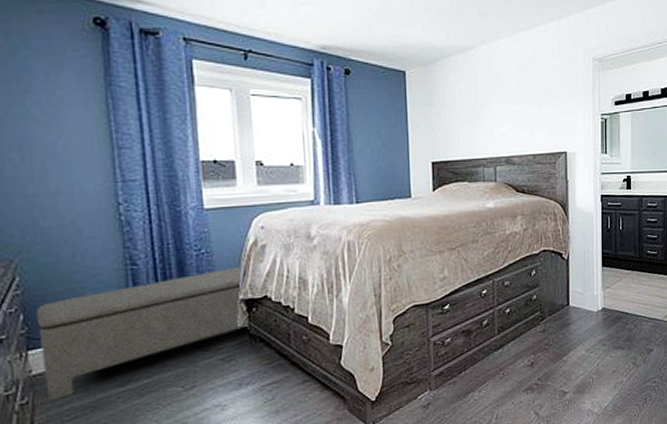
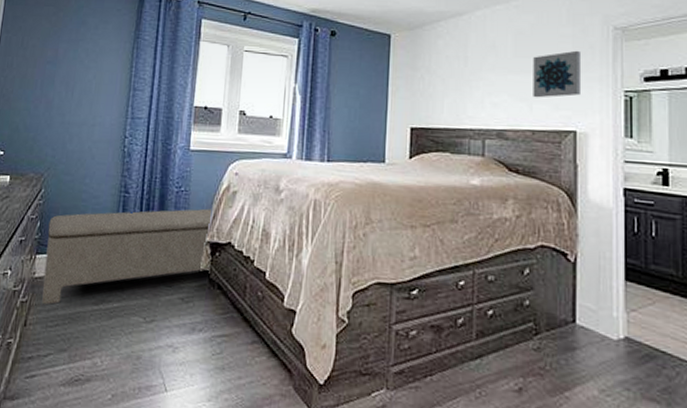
wall art: none [532,80,570,125] -> present [533,50,582,98]

